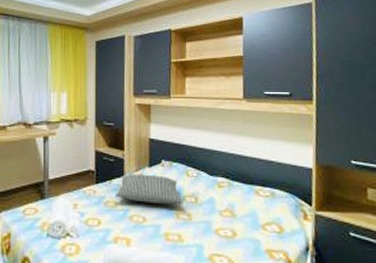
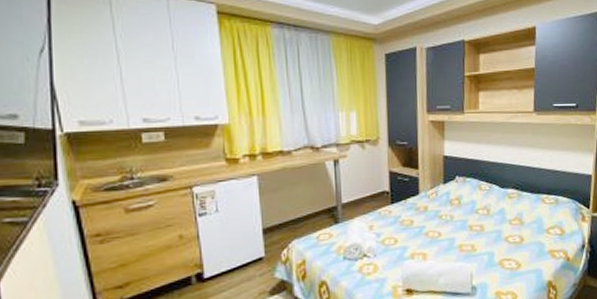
pillow: present [116,174,183,205] -> none [411,191,476,219]

